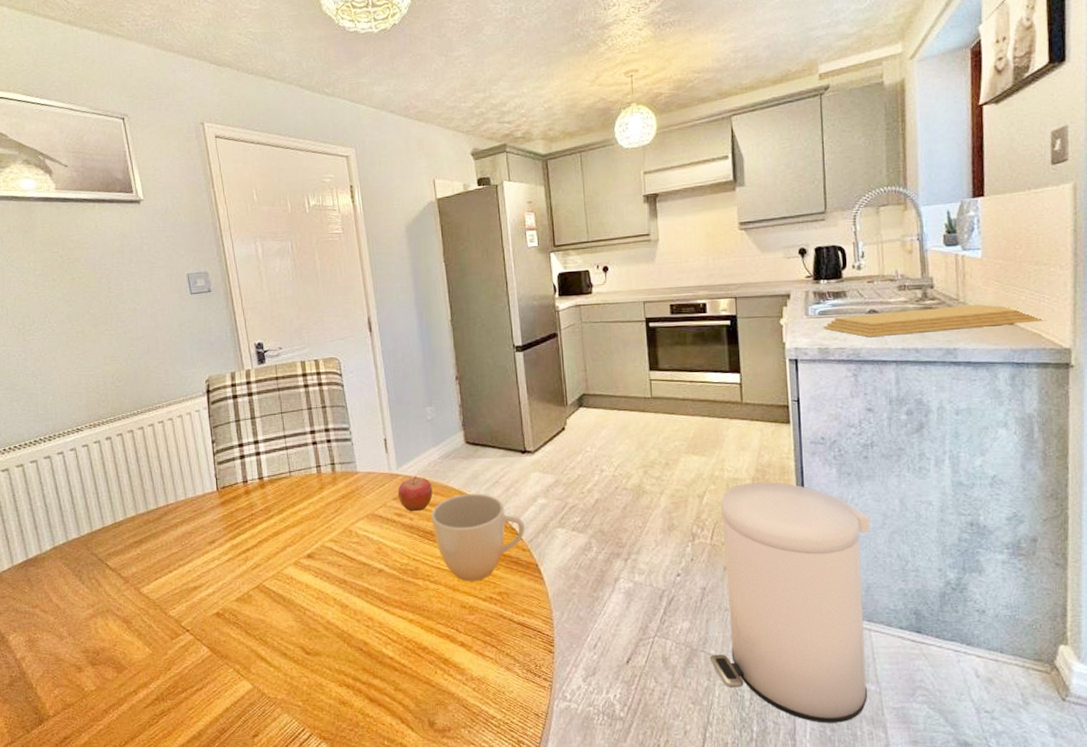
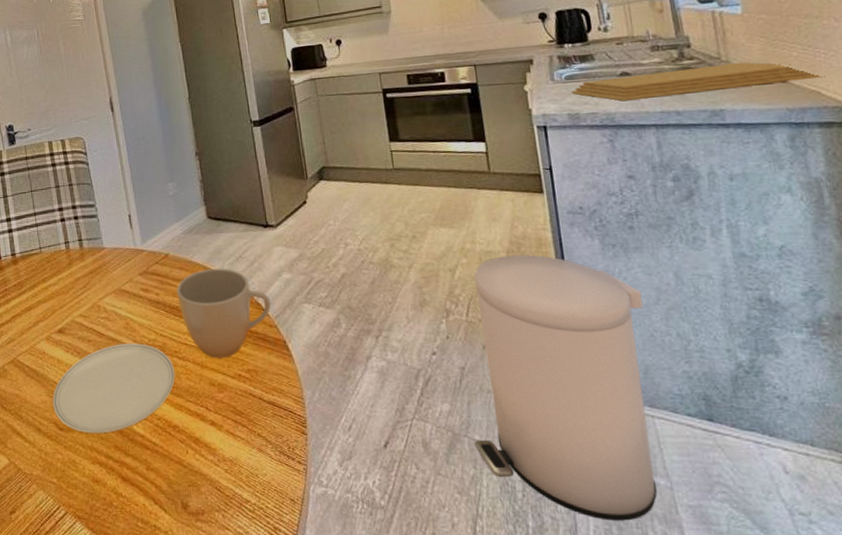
plate: none [299,567,427,657] -> present [52,343,176,434]
fruit: present [397,475,433,512] -> none [143,251,178,287]

